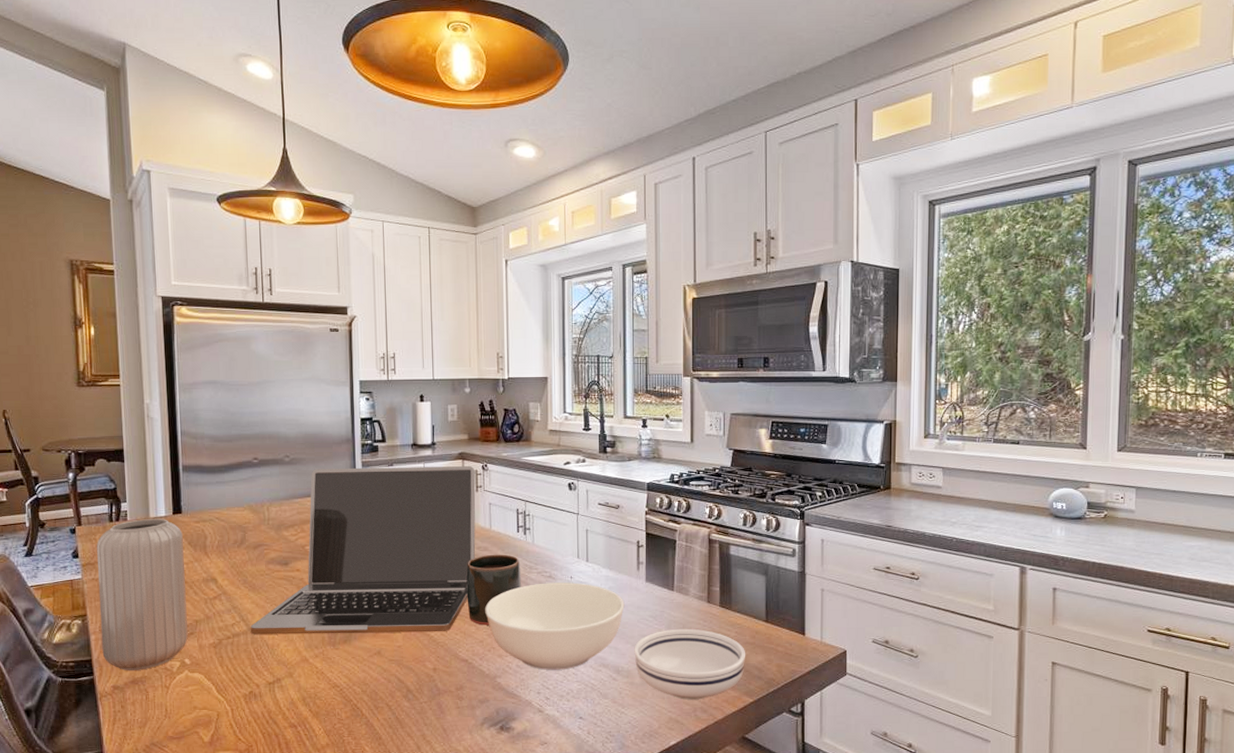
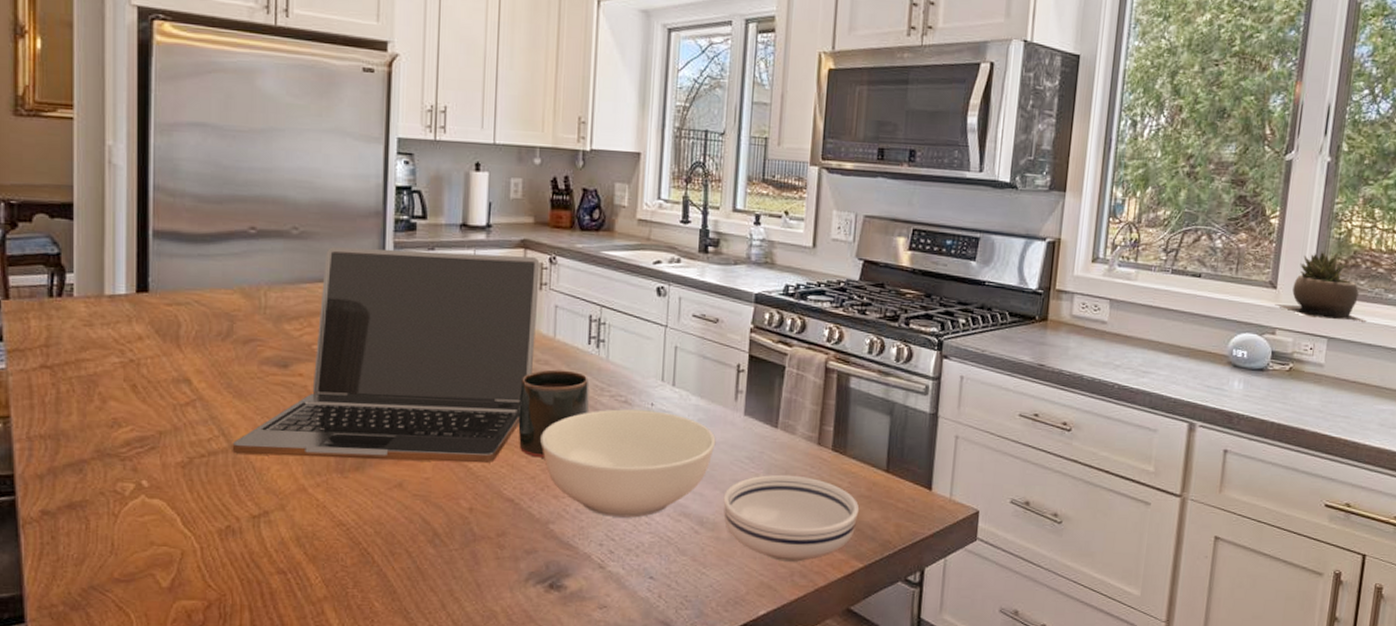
vase: present [96,519,188,670] -> none [28,296,148,492]
succulent plant: none [1087,414,1169,472] -> present [1276,251,1367,322]

